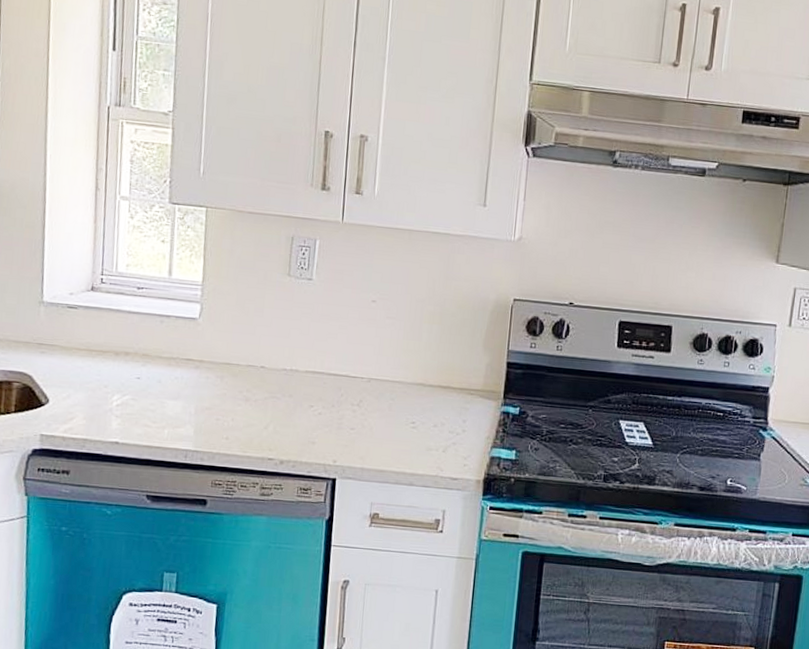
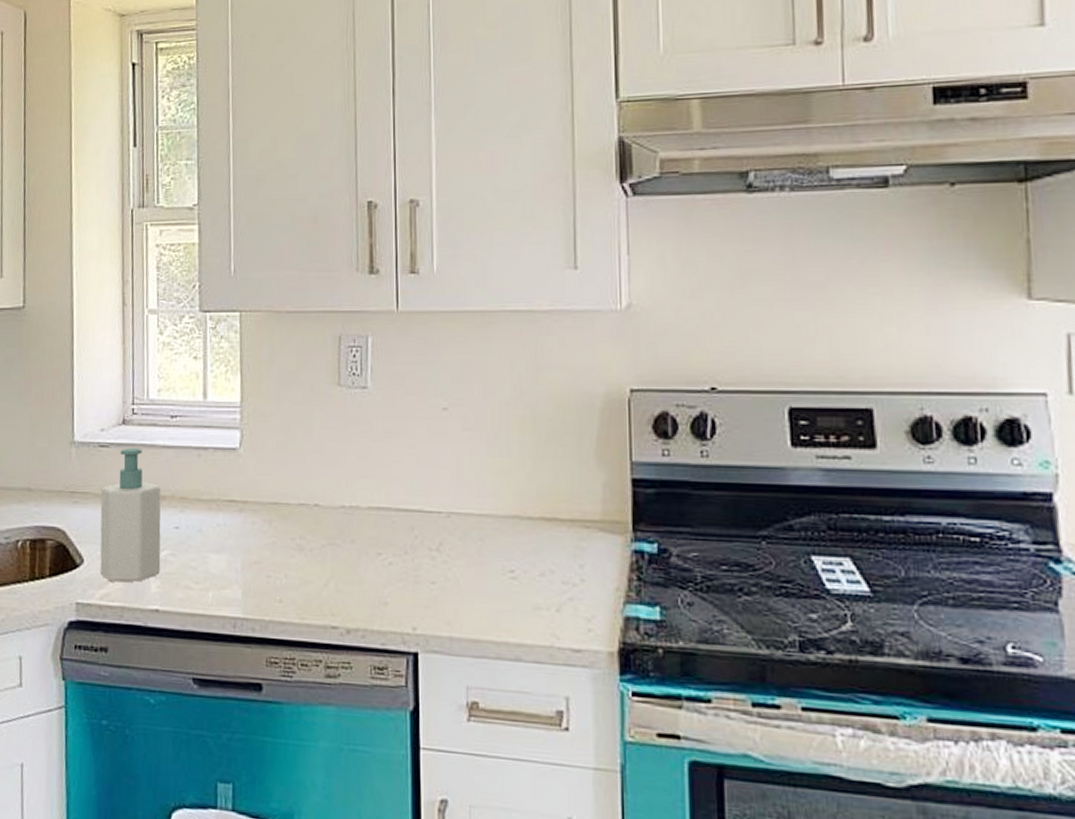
soap bottle: none [64,311,126,420] -> present [100,447,161,582]

